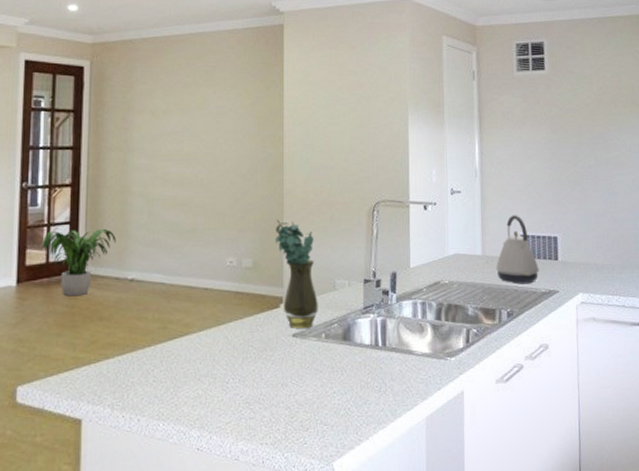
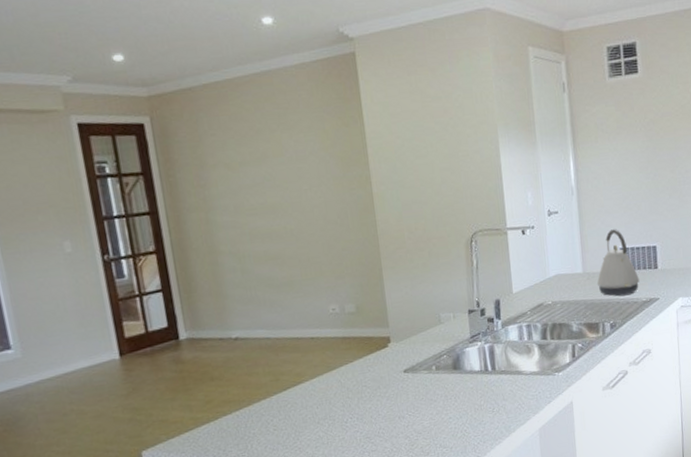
potted plant: present [42,228,116,297] -> none [137,291,213,363]
vase: present [275,219,318,328] -> none [373,261,426,365]

